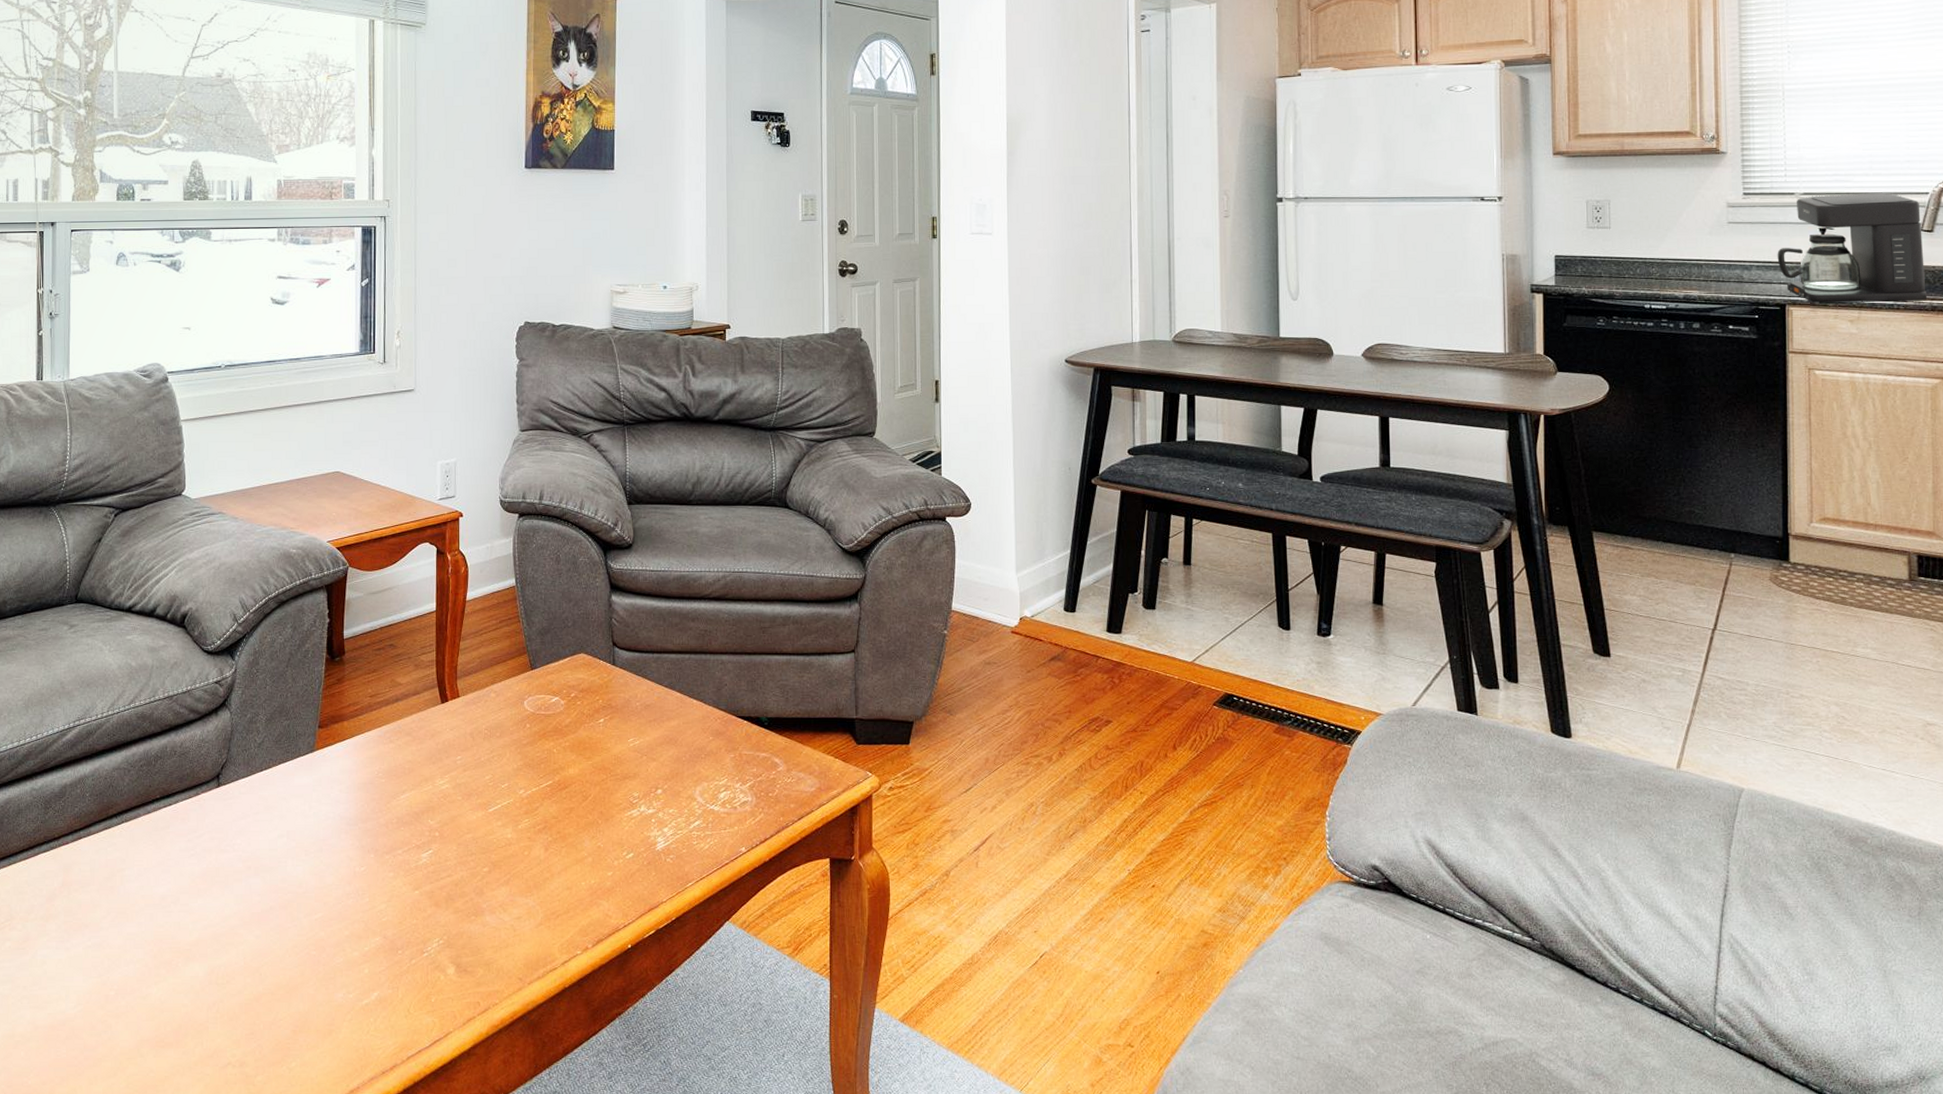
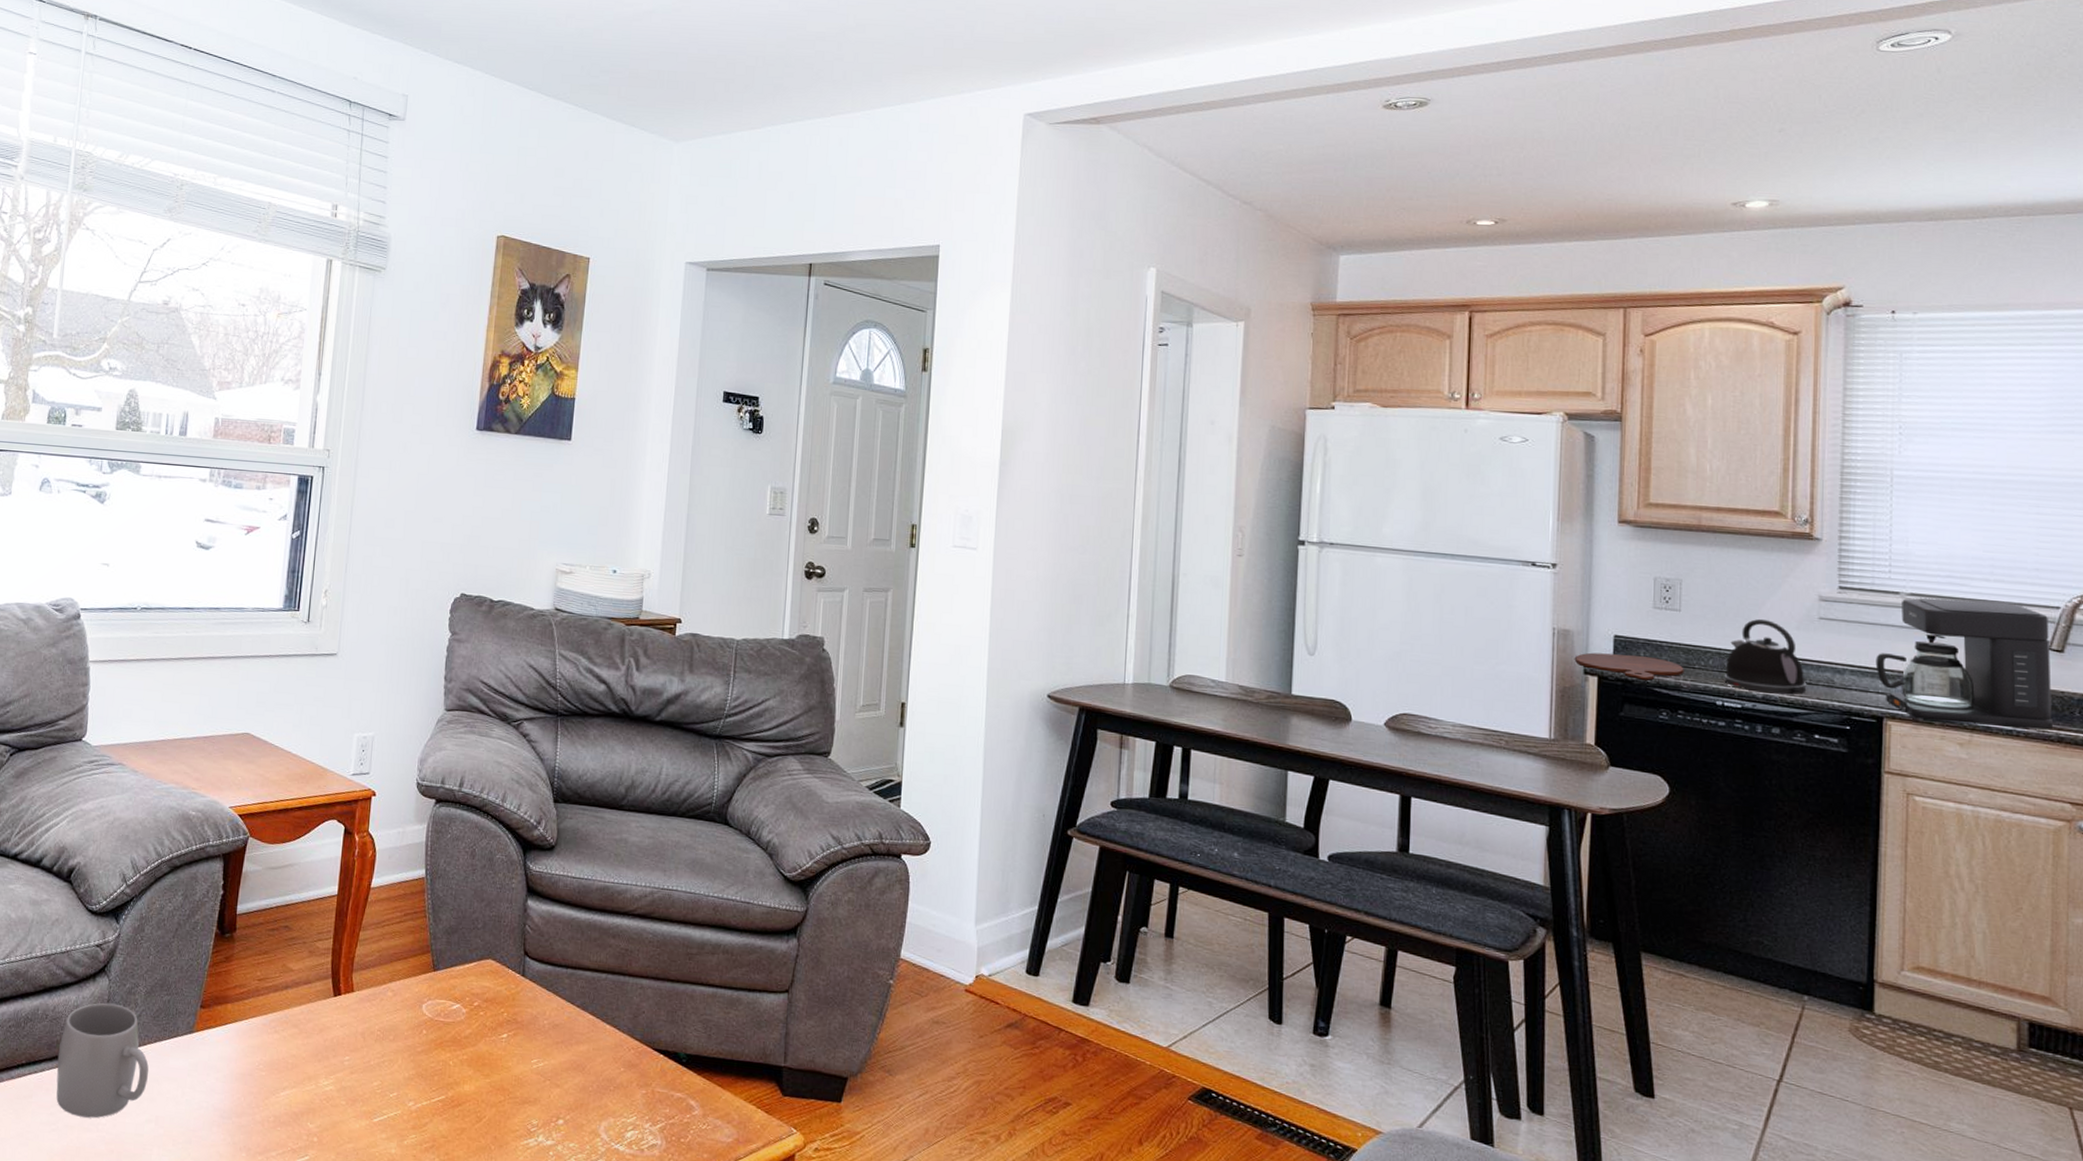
mug: none [189,733,276,840] -> present [56,1002,149,1118]
cutting board: none [1523,271,1616,294] -> present [1575,652,1684,682]
kettle: none [1650,228,1720,293] -> present [1724,618,1807,694]

